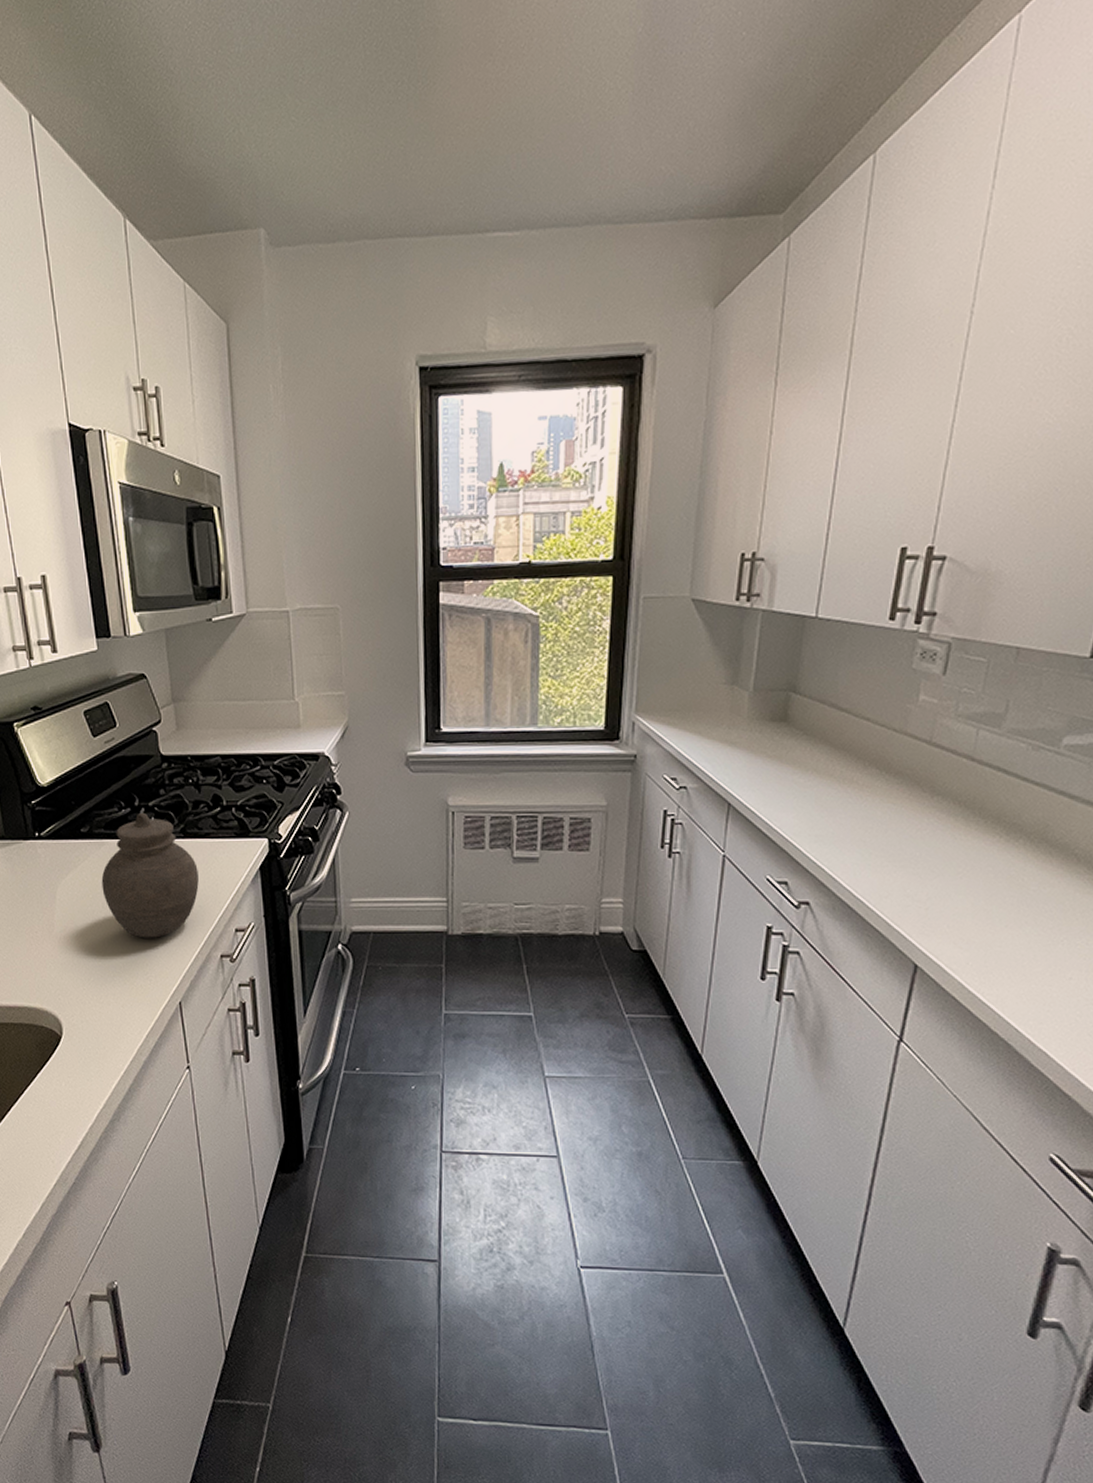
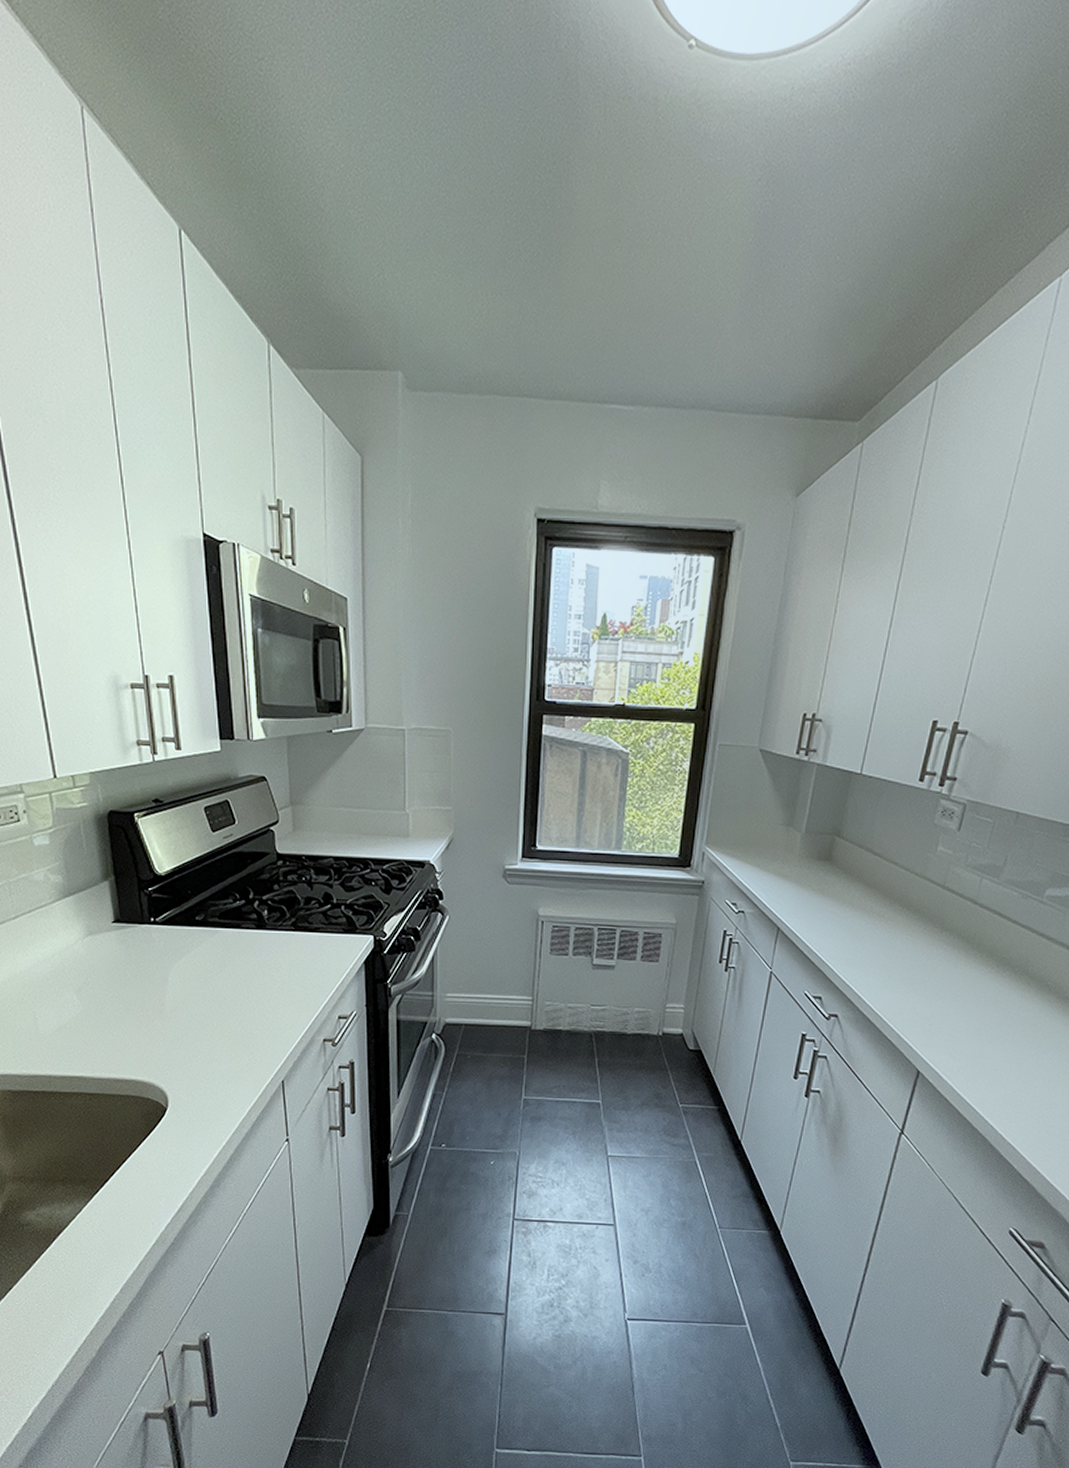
jar: present [101,812,199,938] -> none [213,904,306,1021]

